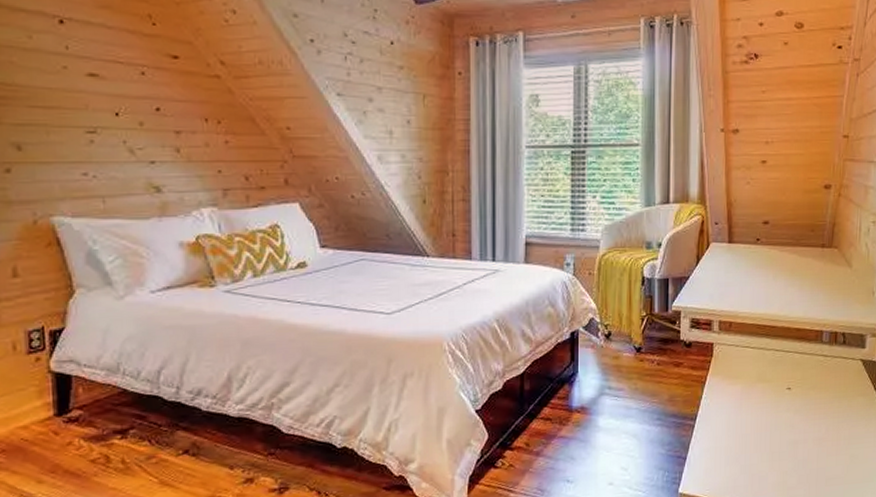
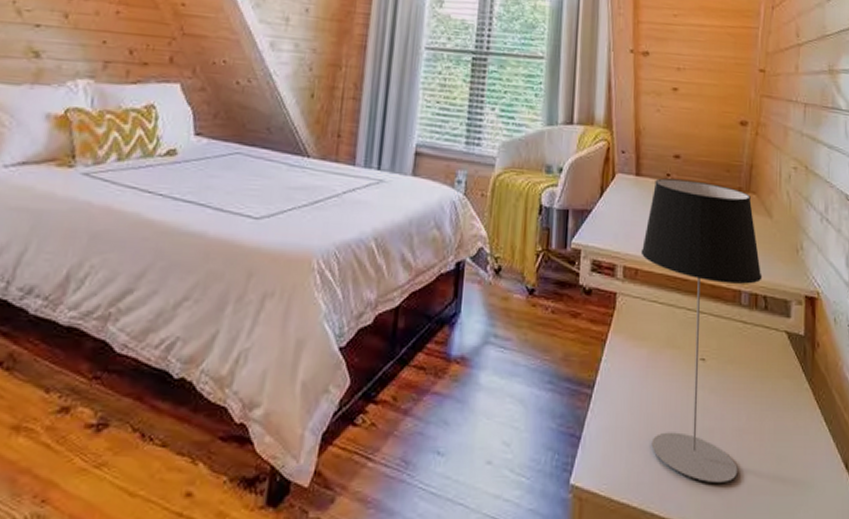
table lamp: none [734,242,842,480] -> present [640,178,762,482]

